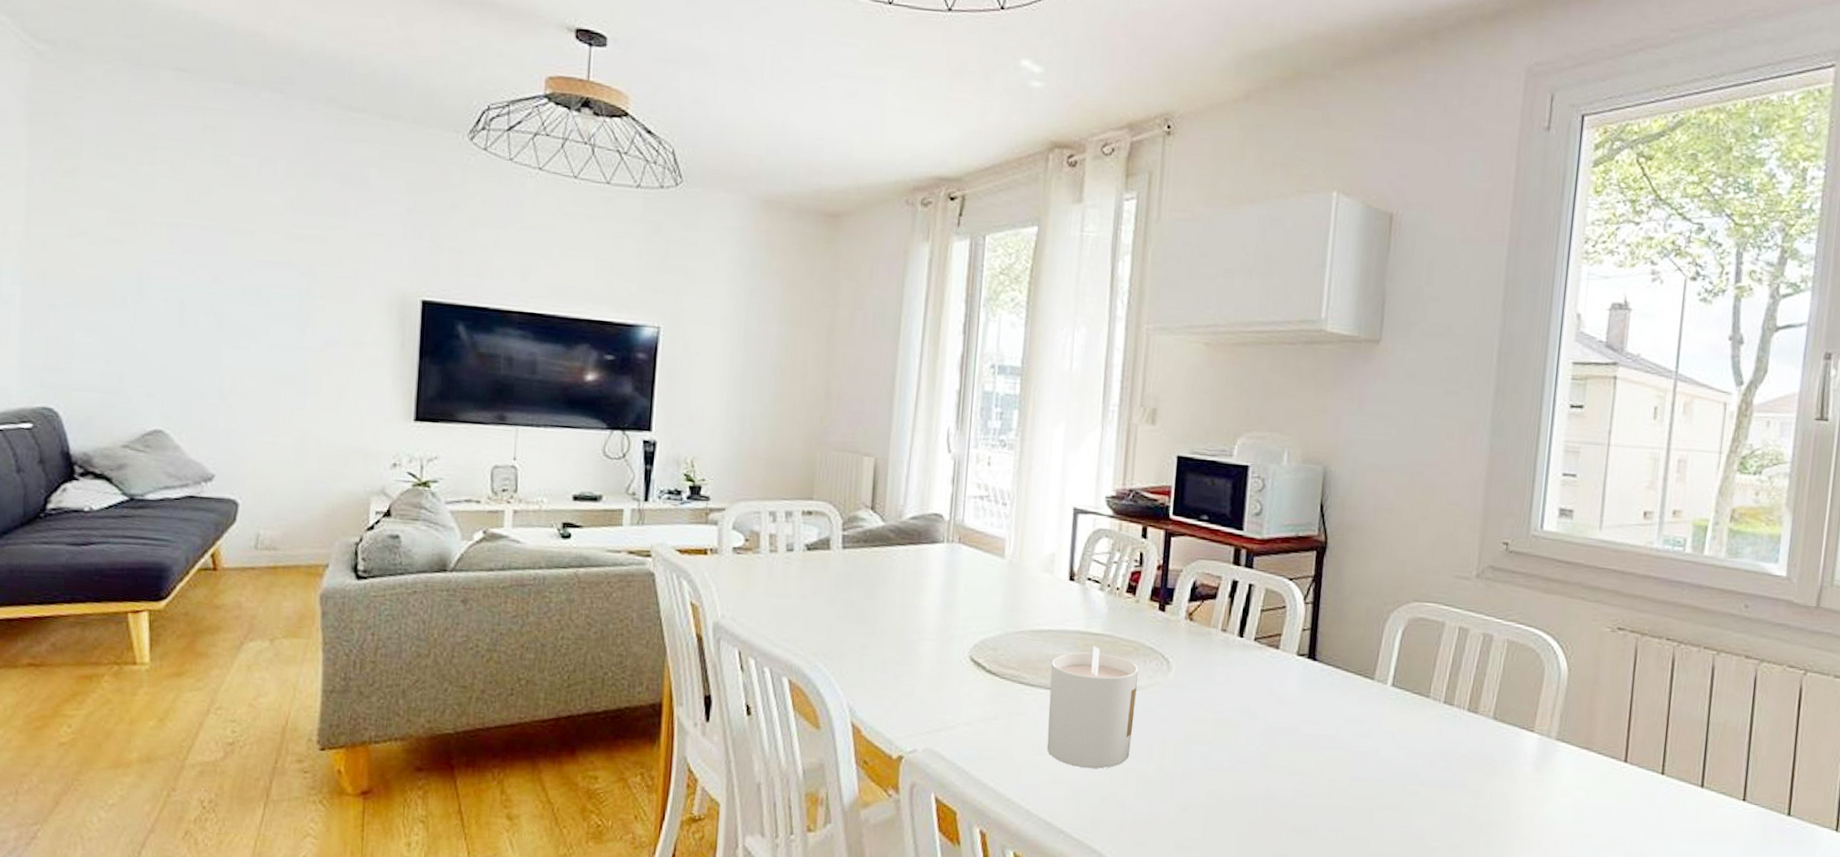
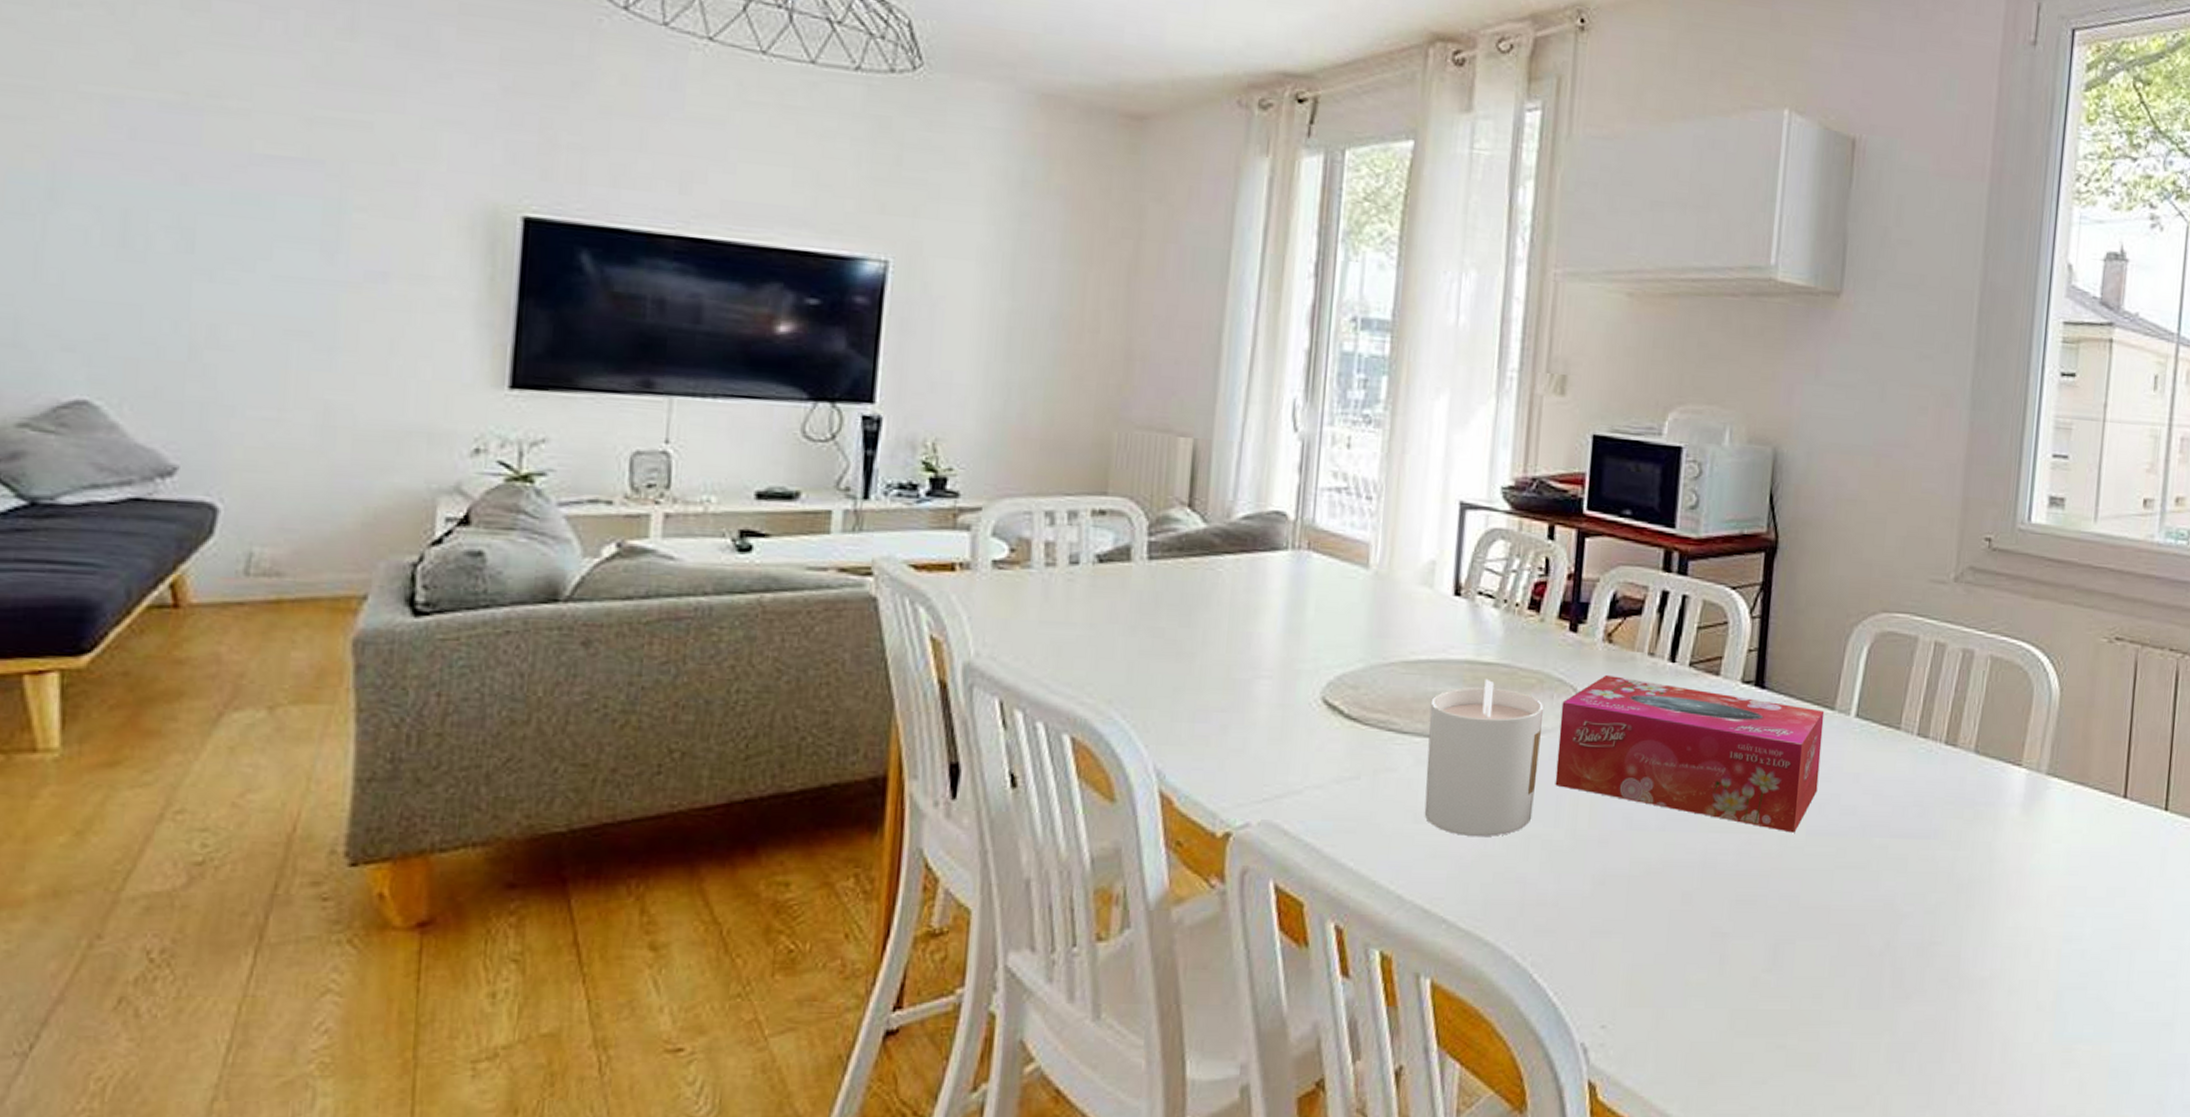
tissue box: none [1147,645,1366,778] -> present [1555,674,1825,833]

